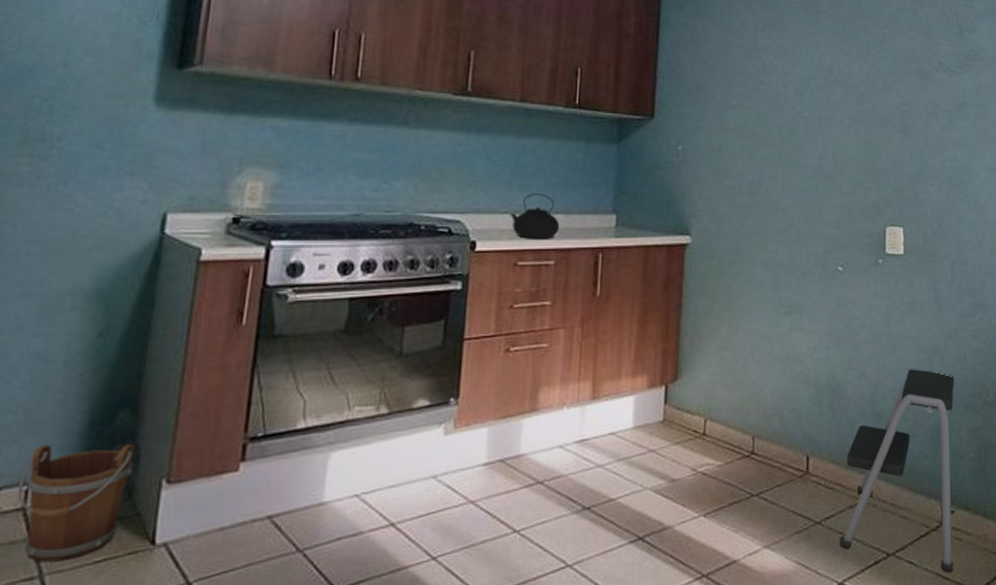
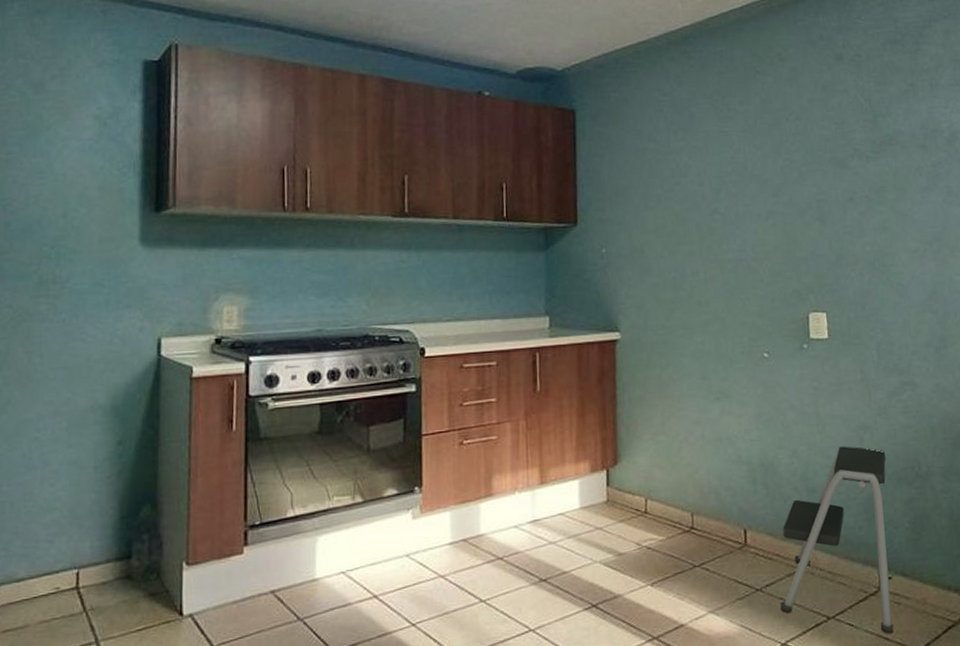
bucket: present [17,443,135,563] -> none [70,532,158,631]
teakettle: present [510,193,560,241] -> none [453,301,499,345]

